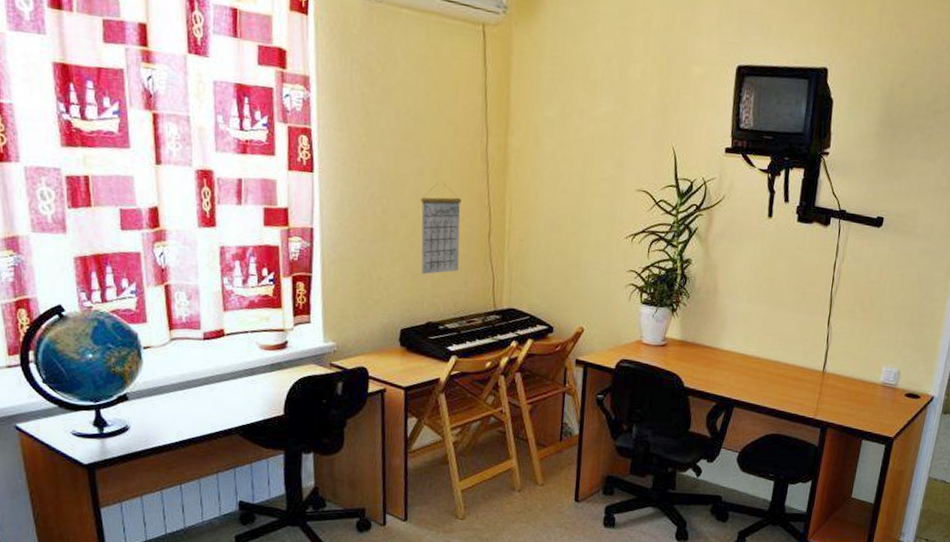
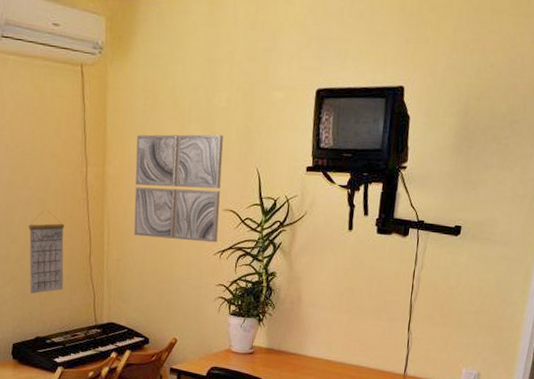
wall art: none [538,104,638,226] -> present [133,134,223,243]

